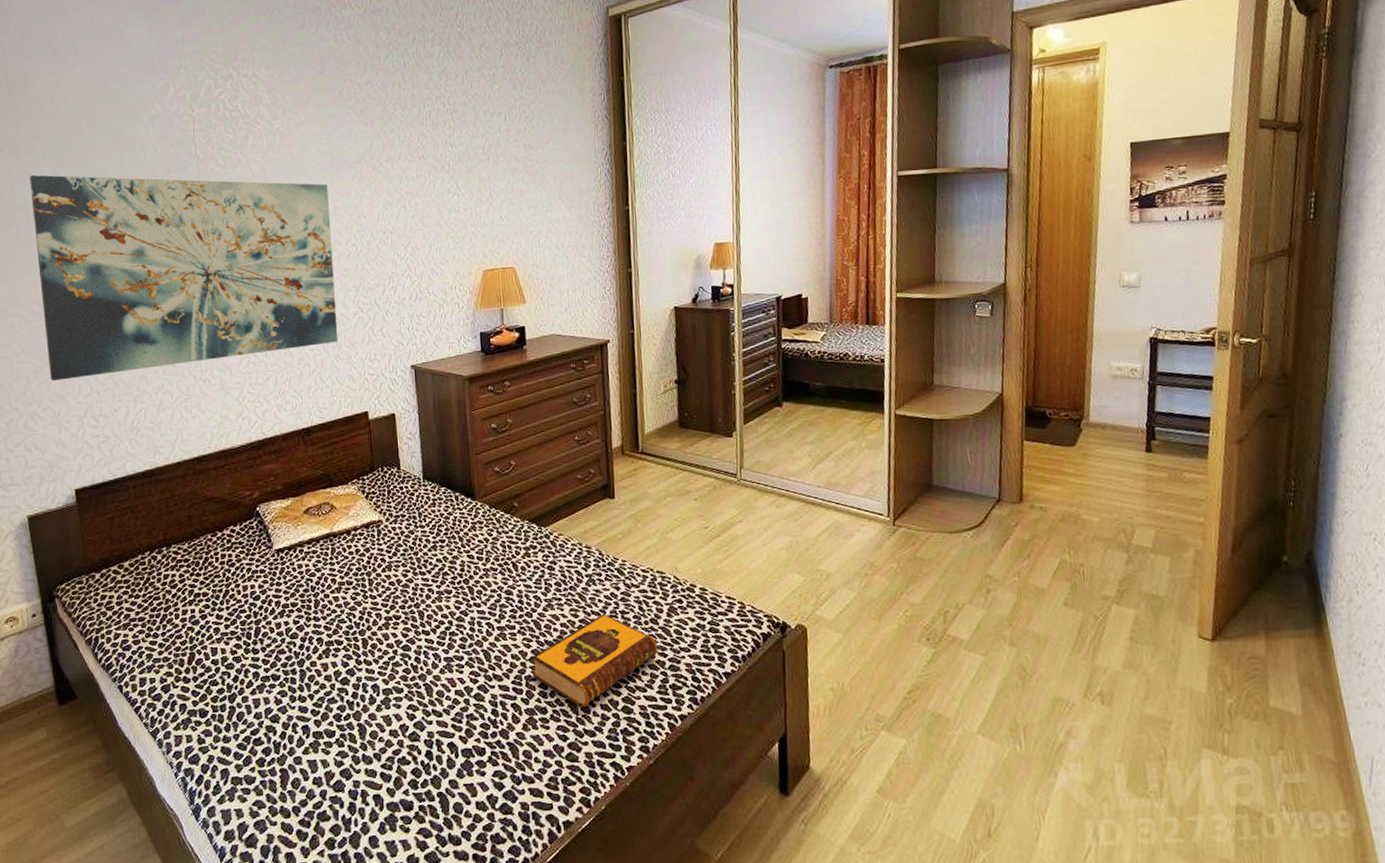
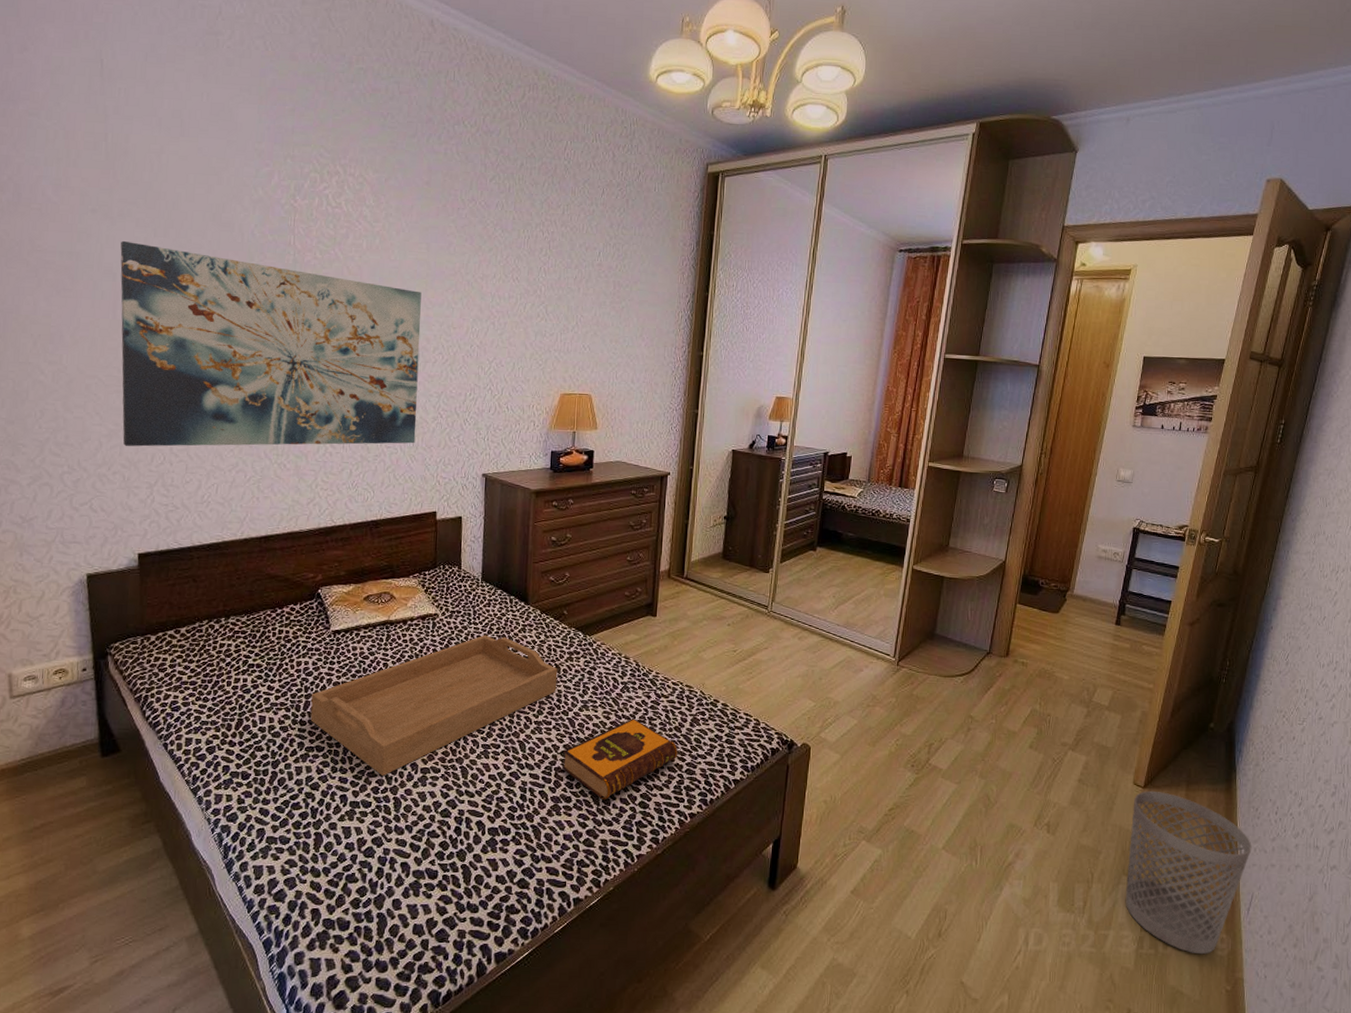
serving tray: none [262,537,517,701] -> present [310,634,558,776]
wastebasket: none [1202,643,1362,838] -> present [1125,791,1252,955]

